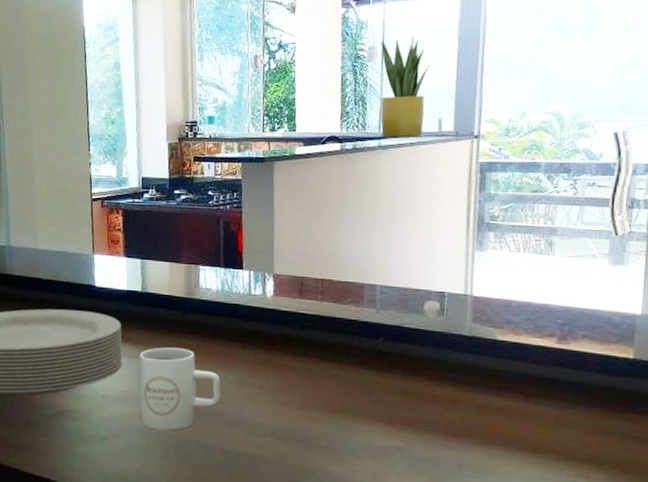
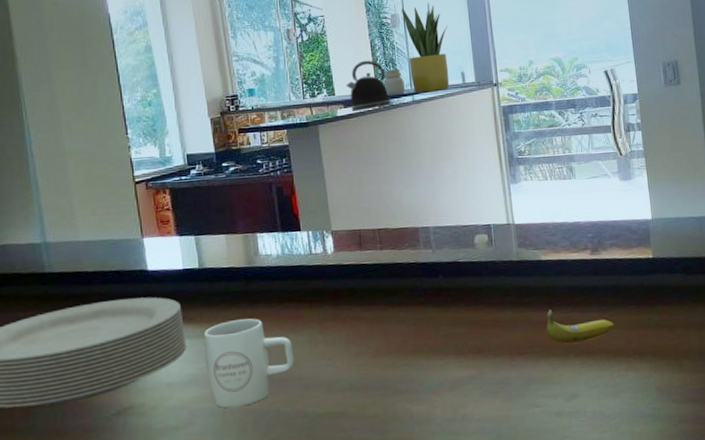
kettle: none [308,96,356,151] -> present [346,60,392,111]
jar: none [349,108,372,137] -> present [383,69,405,95]
fruit: none [490,395,571,436] -> present [546,310,615,344]

